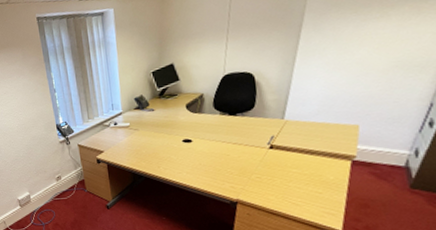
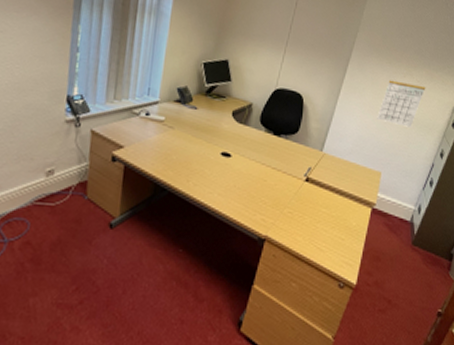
calendar: none [345,23,412,75] -> present [377,80,426,128]

